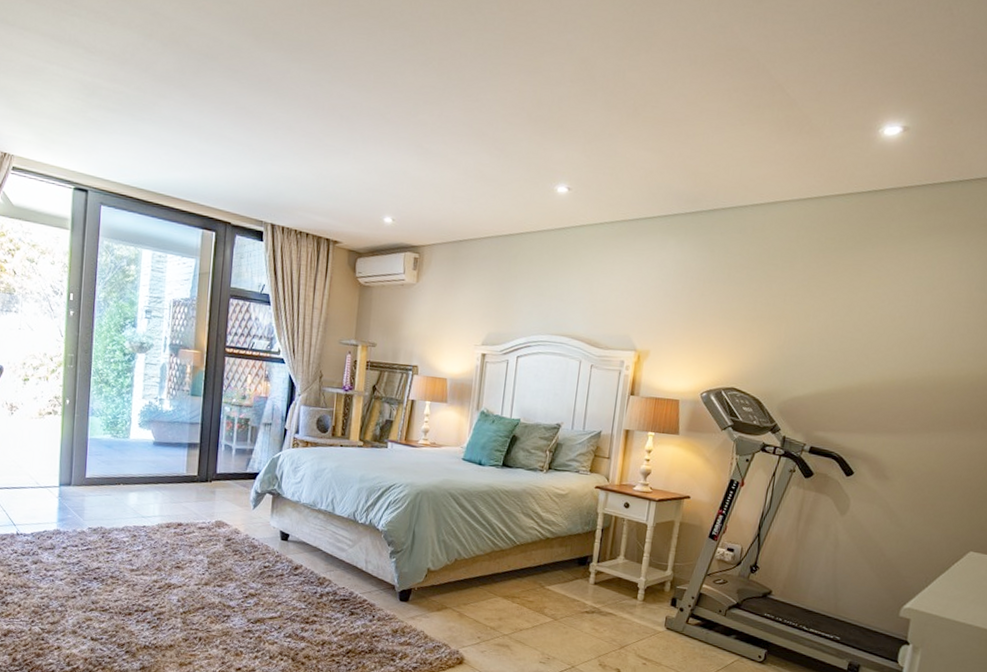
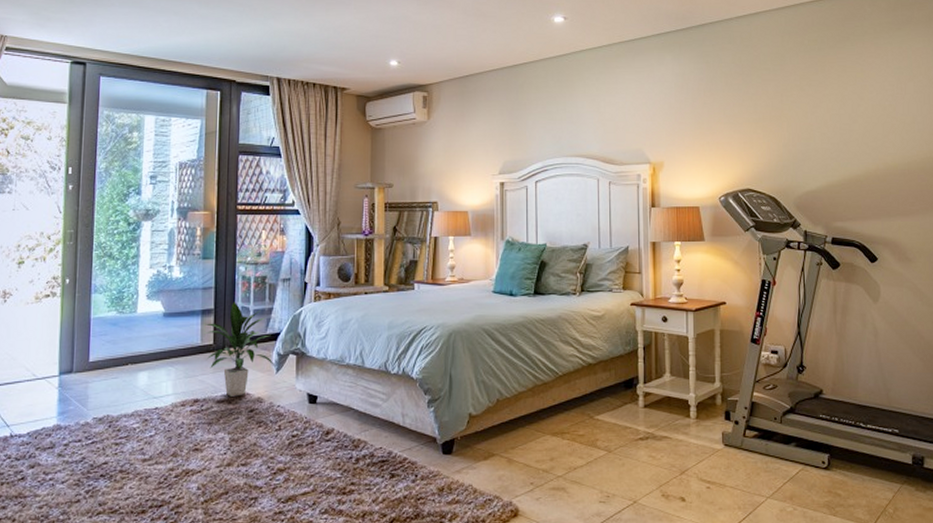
indoor plant: none [189,439,252,525] -> present [203,301,274,397]

